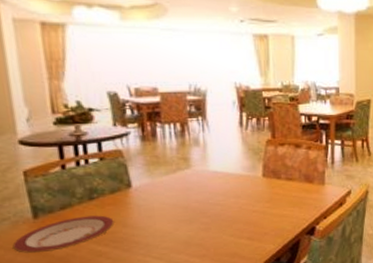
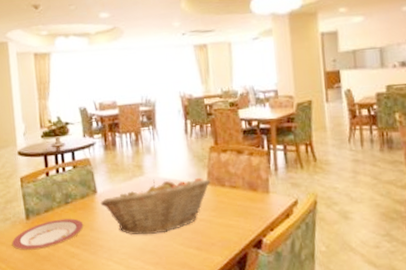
fruit basket: none [136,170,266,229] -> present [100,177,211,235]

